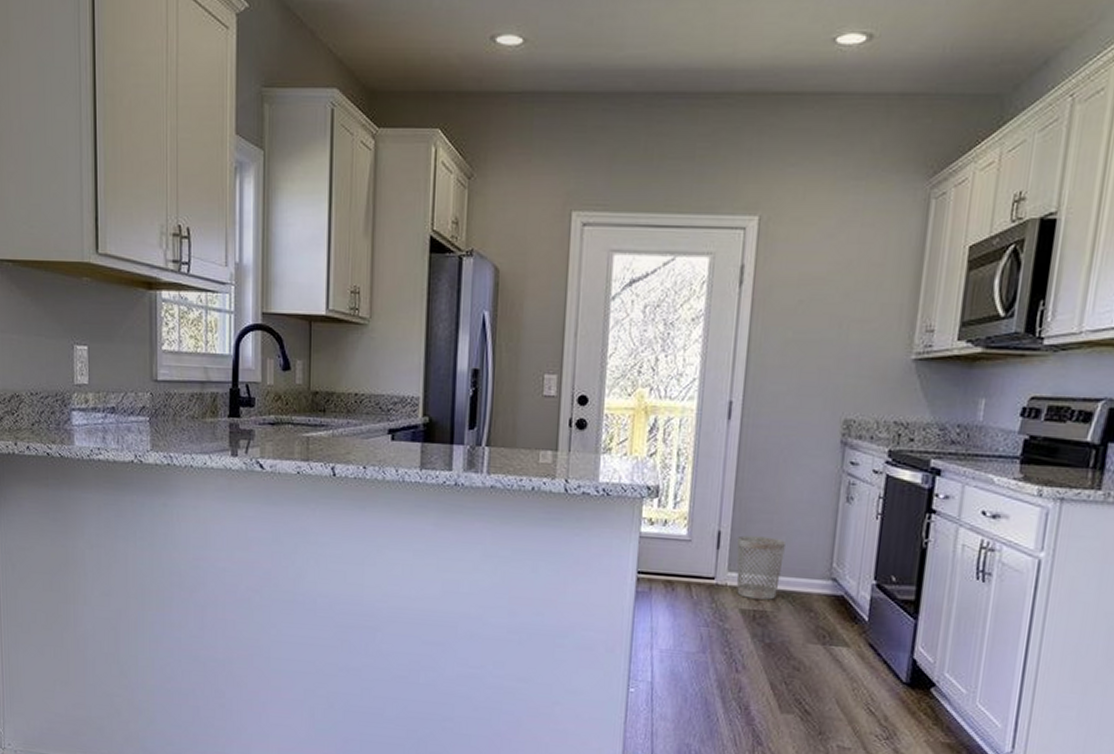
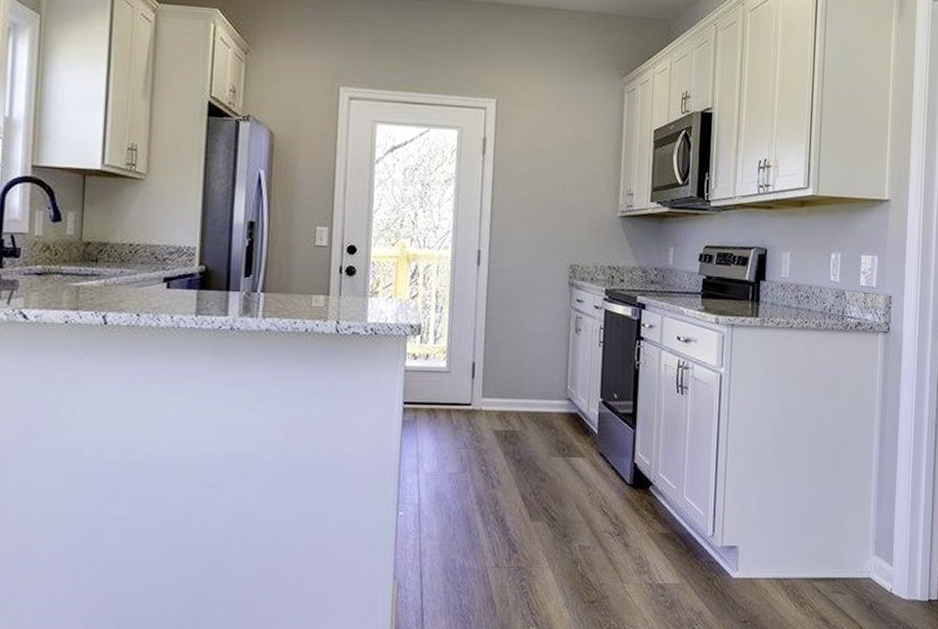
wastebasket: present [736,535,785,600] -> none [489,365,529,421]

